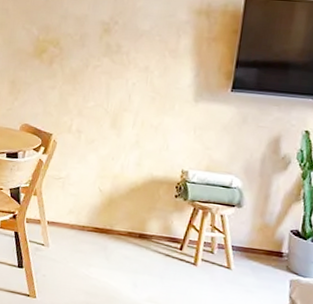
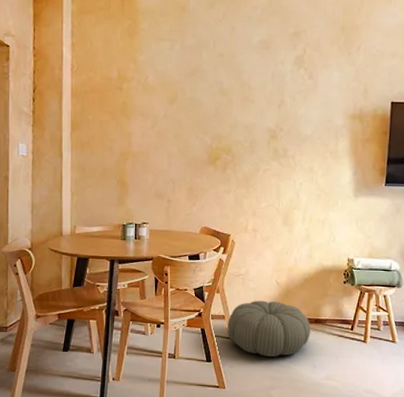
pouf: none [42,207,134,271] -> present [227,300,311,357]

